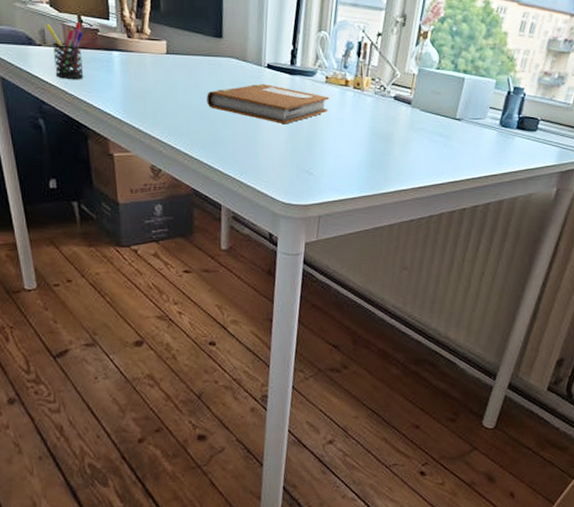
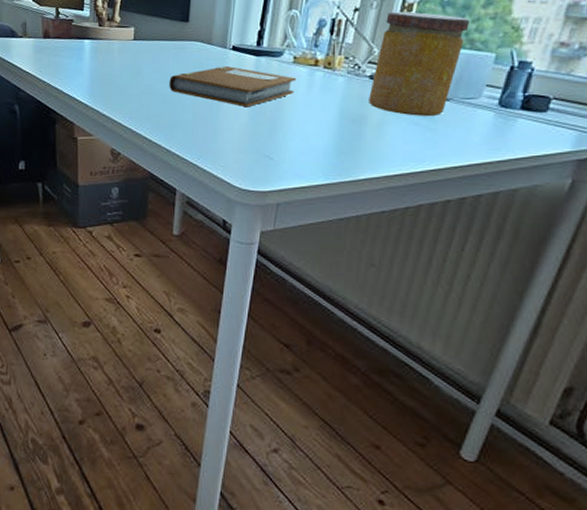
pen holder: present [46,21,84,79] -> none [28,13,60,67]
jar: none [393,38,475,134] -> present [367,11,470,116]

